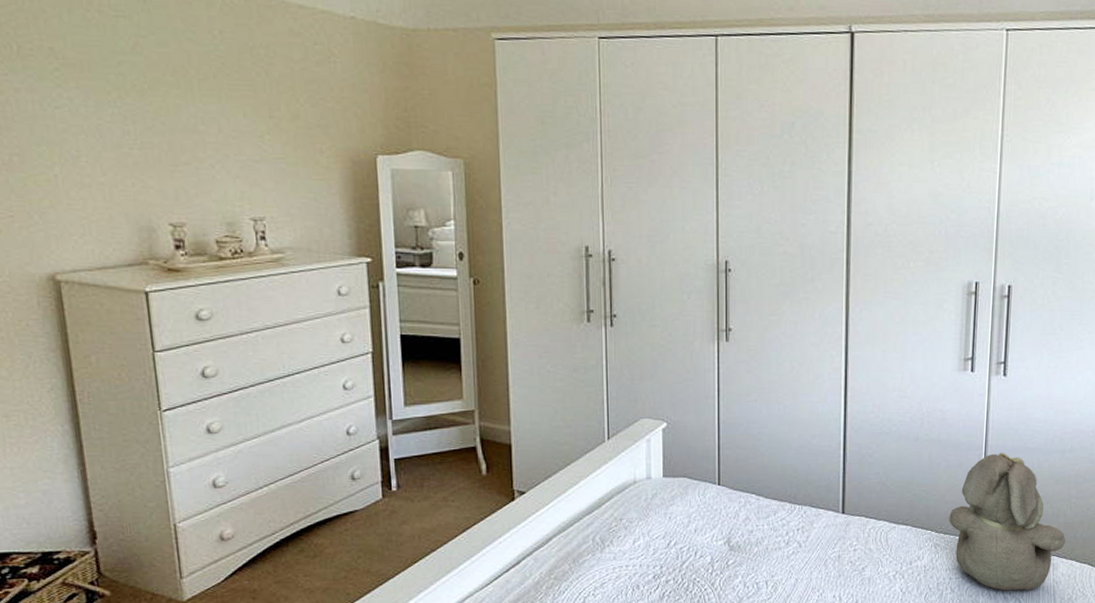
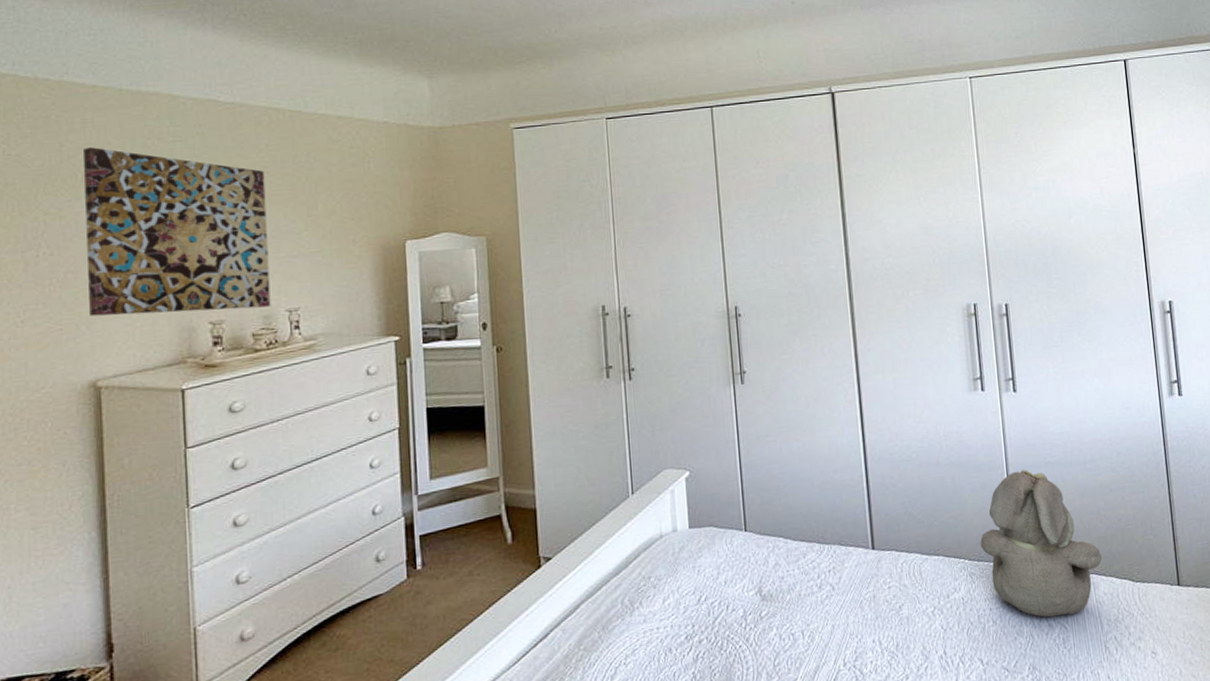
wall art: none [16,14,234,213] -> present [84,147,271,316]

